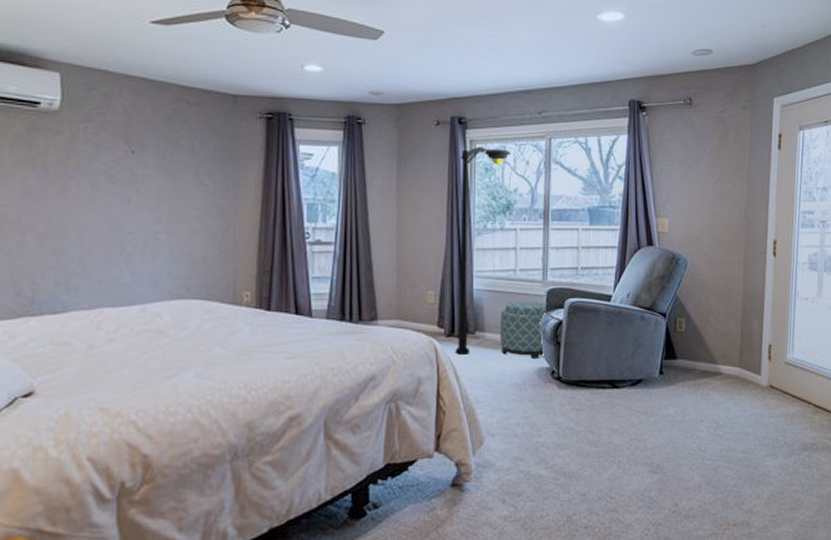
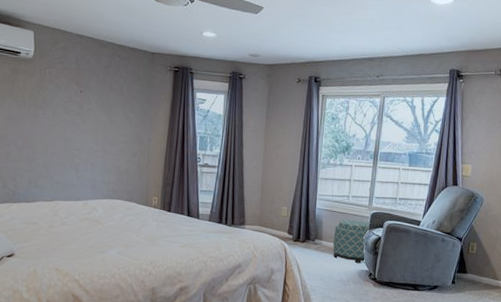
floor lamp: present [455,147,512,355] -> none [299,100,353,256]

